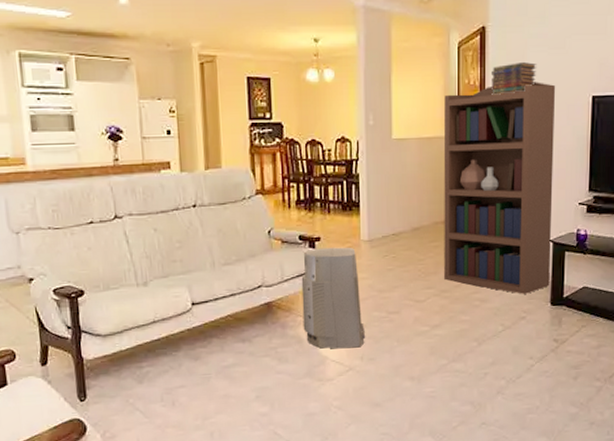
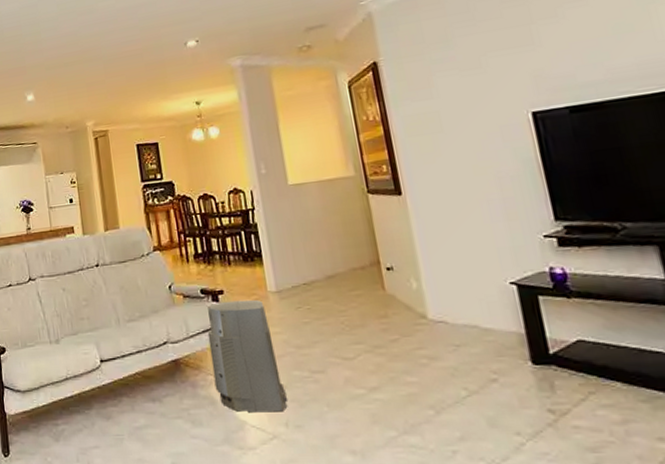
bookcase: present [443,82,556,294] -> none [341,106,525,350]
book stack: present [490,62,537,96] -> none [393,88,451,129]

